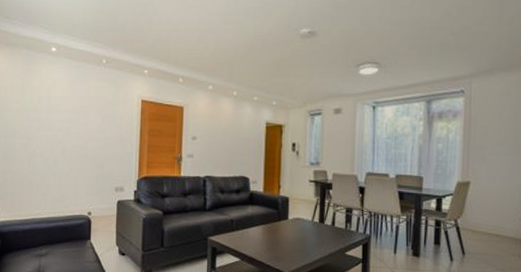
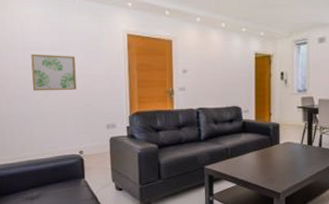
wall art: none [51,116,93,152] -> present [31,54,77,91]

